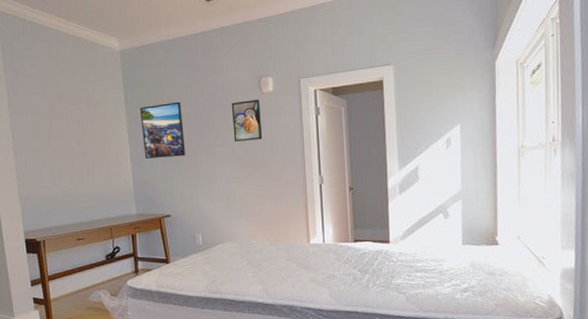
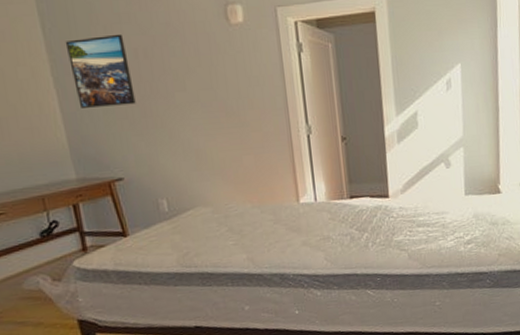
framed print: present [231,99,263,141] -> none [190,32,235,85]

